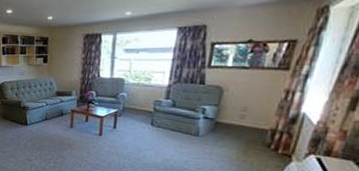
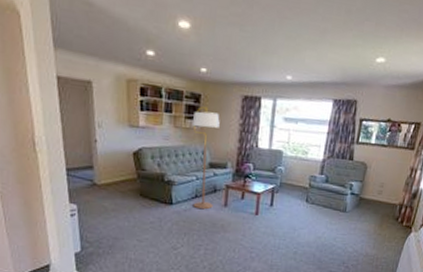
floor lamp: none [41,47,65,130] -> present [191,106,220,210]

